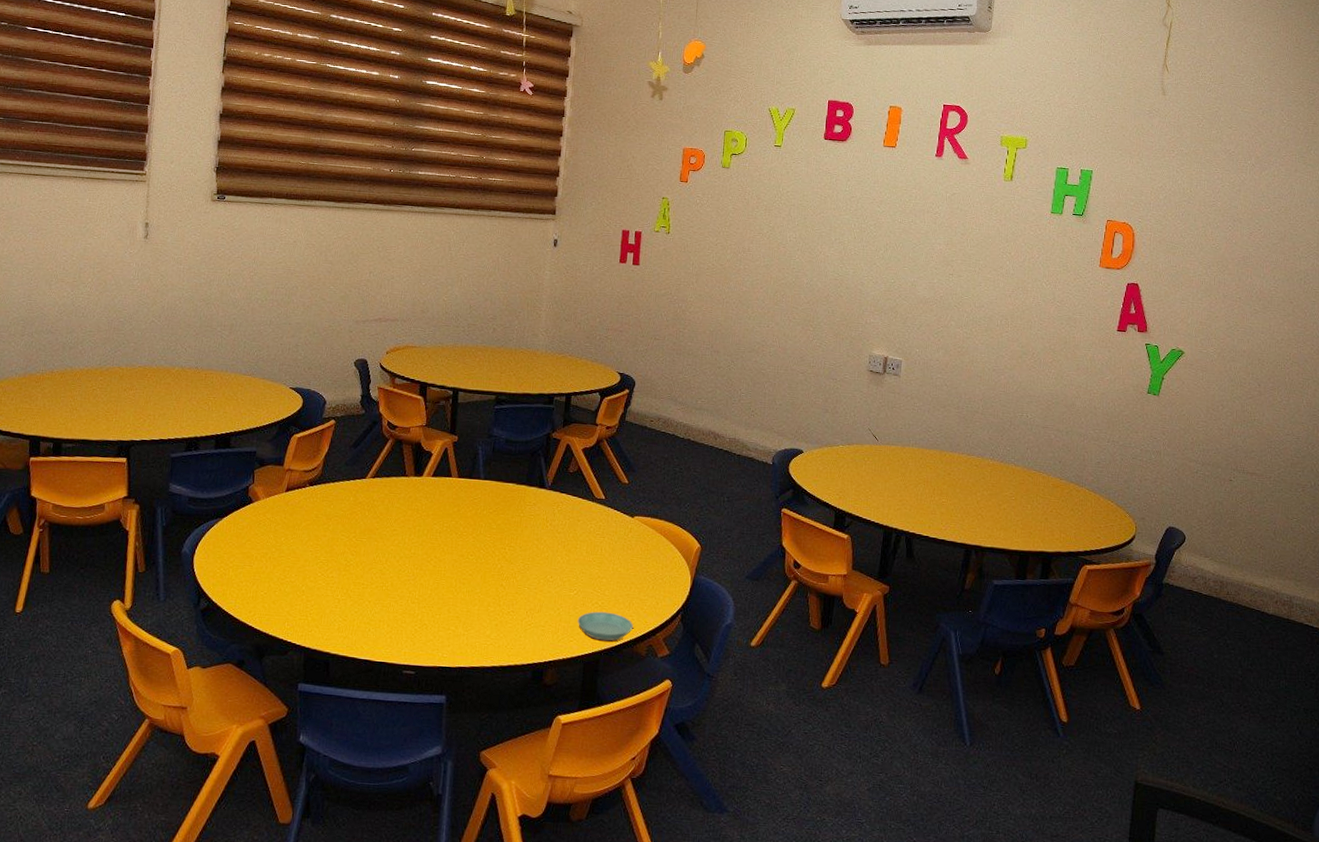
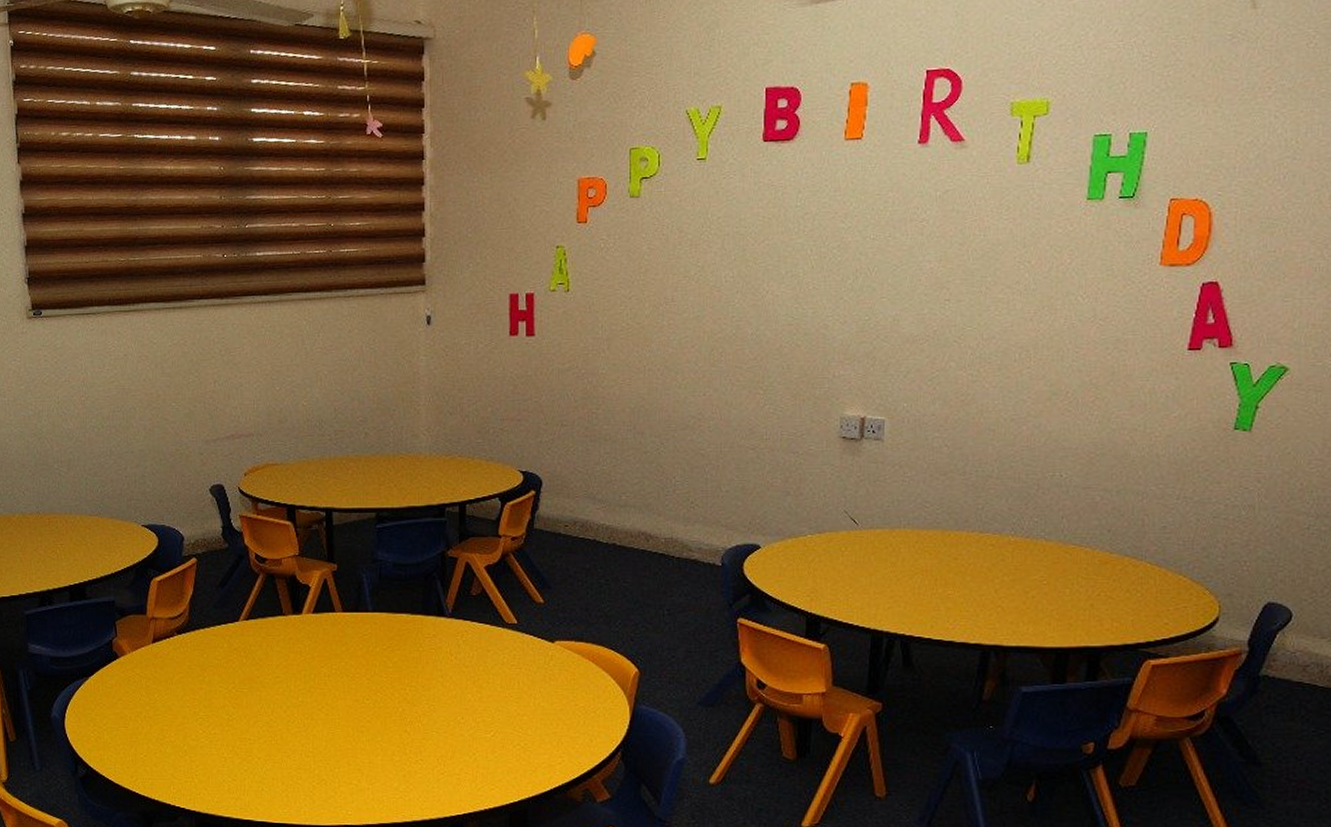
saucer: present [577,611,633,641] -> none [497,754,564,787]

